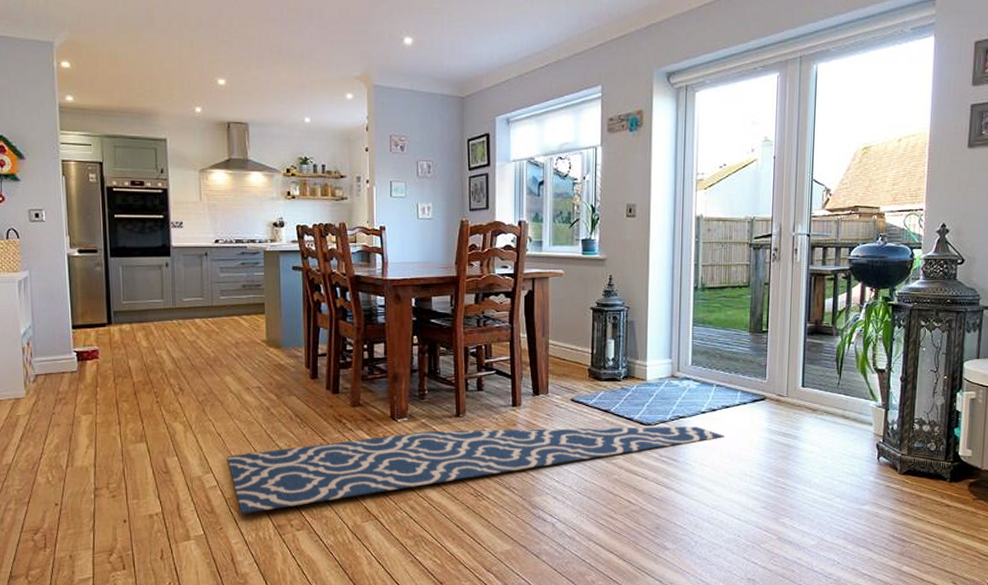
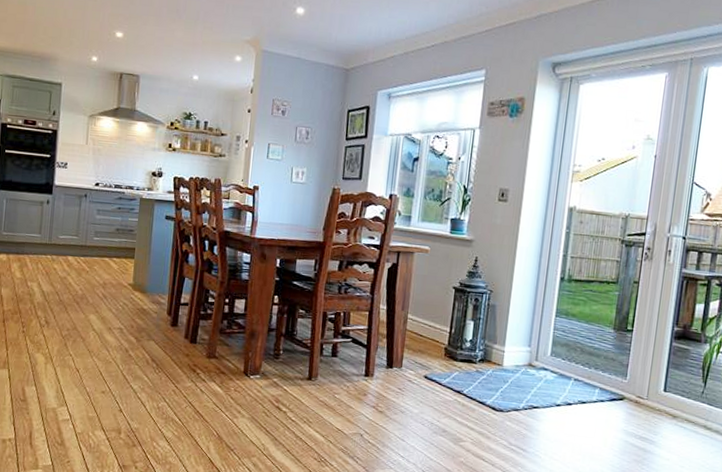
rug: present [226,426,724,514] -> none [82,390,578,450]

